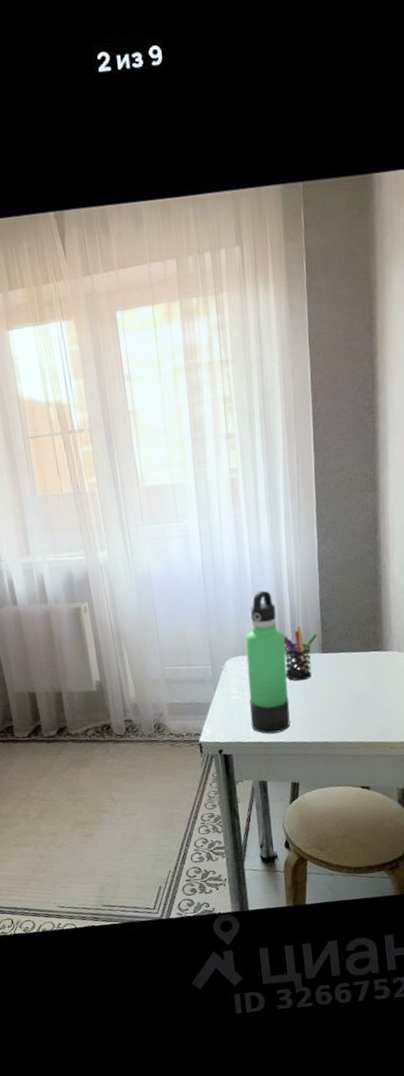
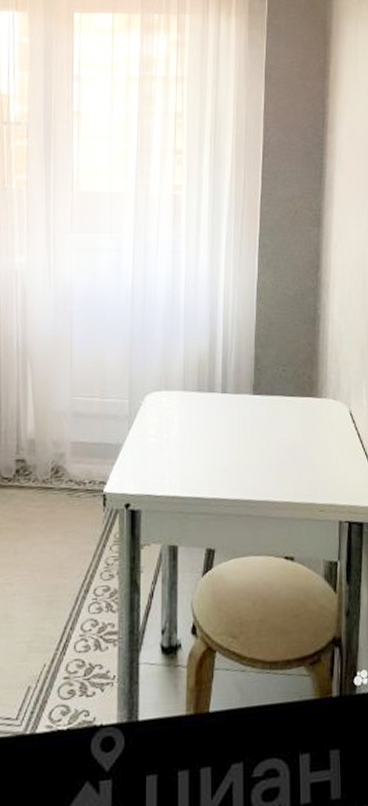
thermos bottle: present [245,590,290,734] -> none [167,318,214,487]
pen holder: present [283,626,318,681] -> none [211,362,250,425]

